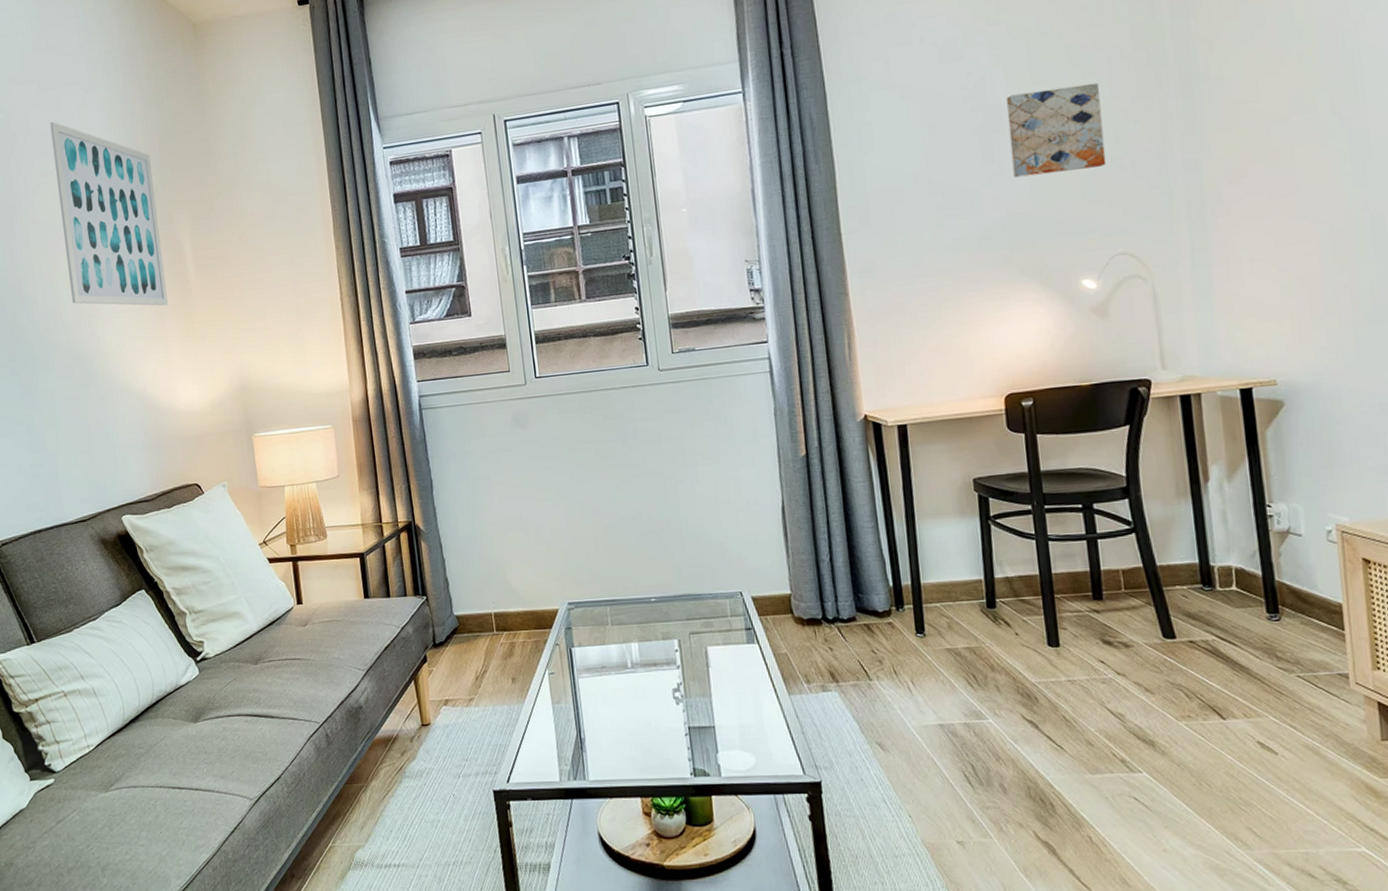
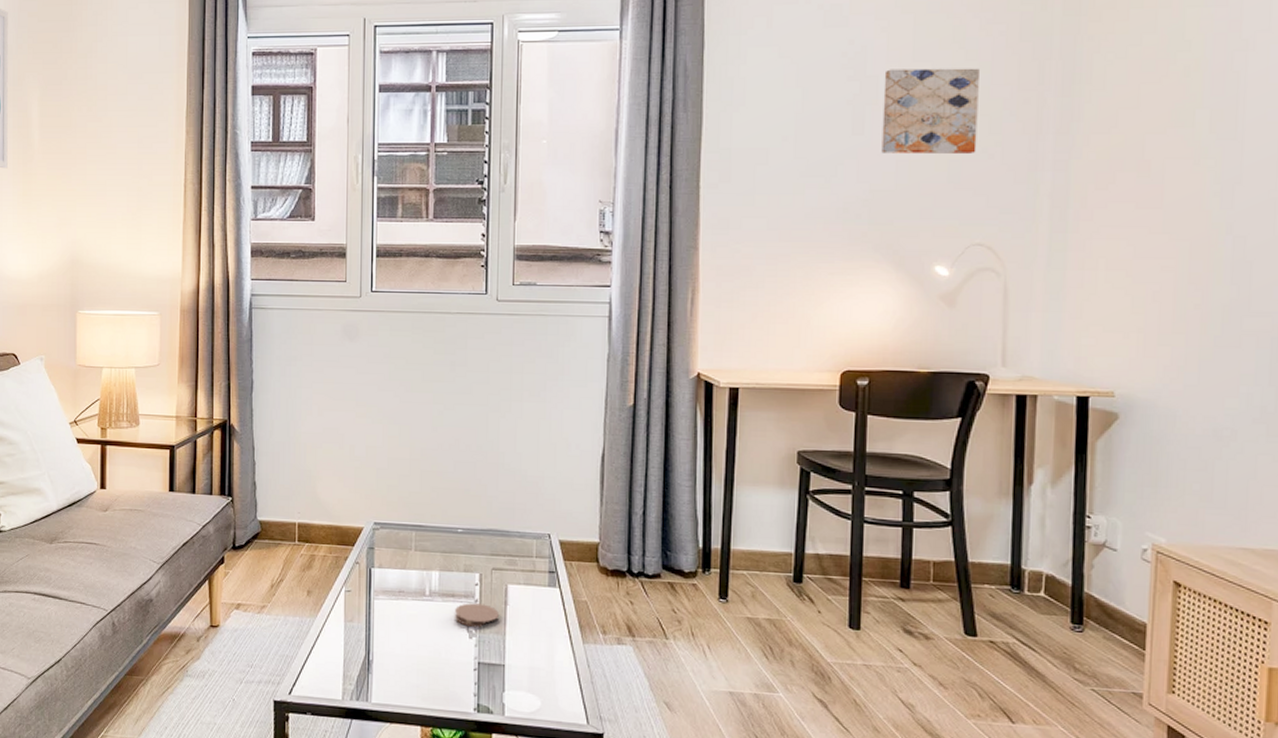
coaster: none [659,669,702,694] -> present [455,603,499,628]

